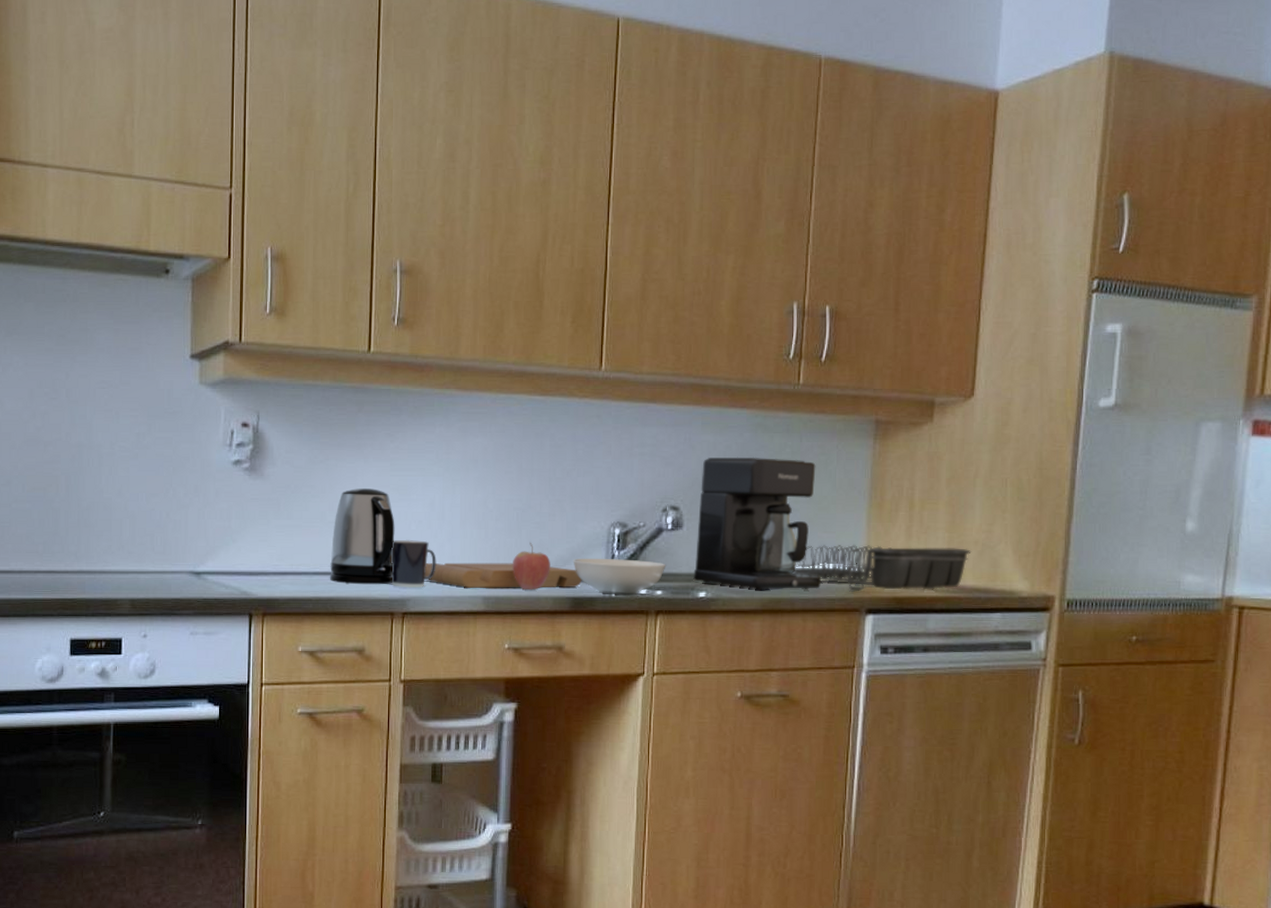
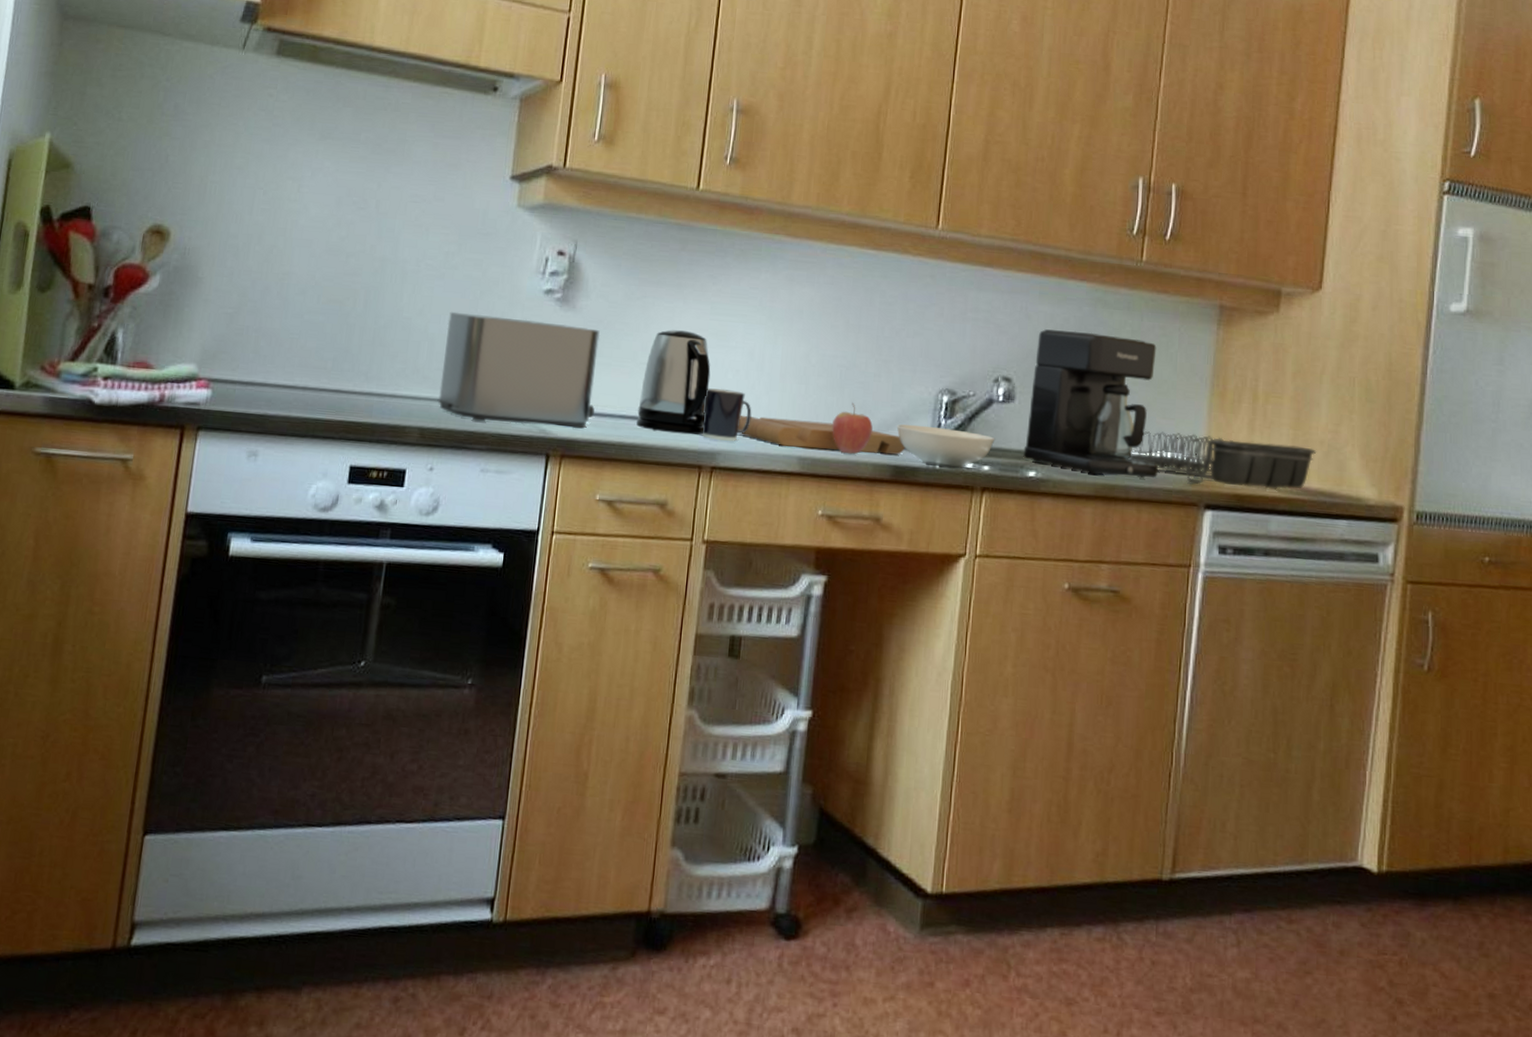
toaster: none [144,489,290,589] -> present [437,311,601,429]

